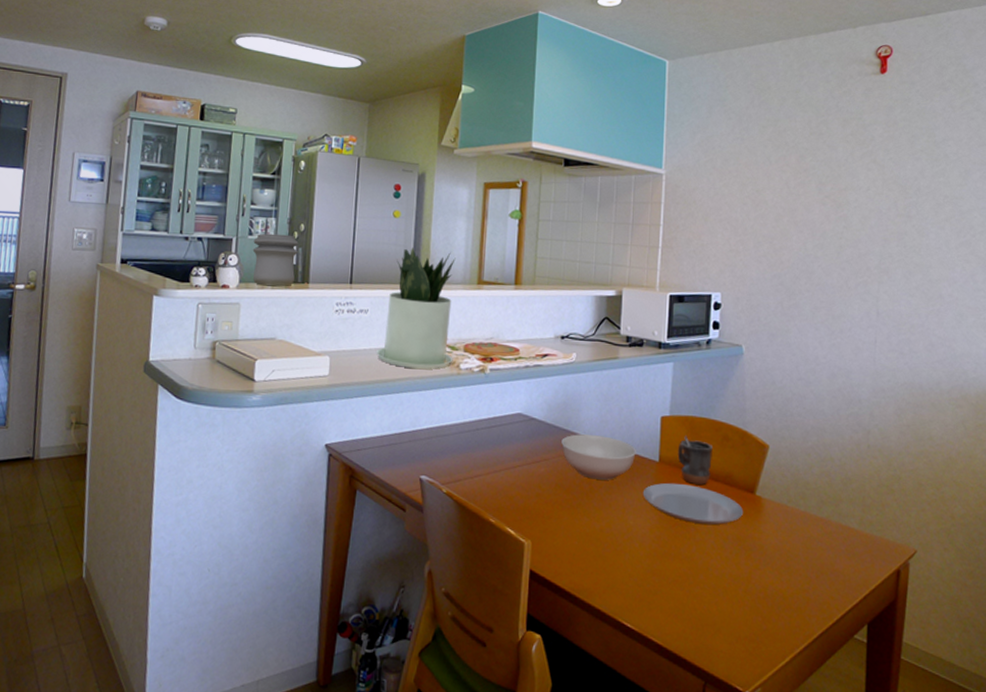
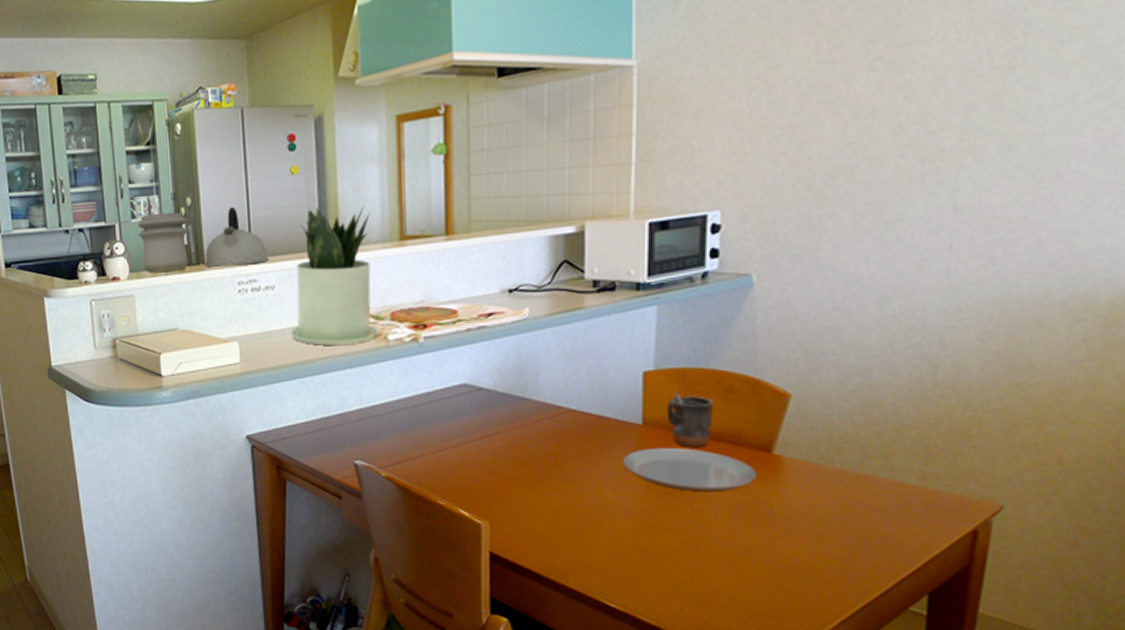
kettle: none [308,237,367,289] -> present [204,206,270,268]
bowl: present [561,434,637,480] -> none [517,400,614,450]

